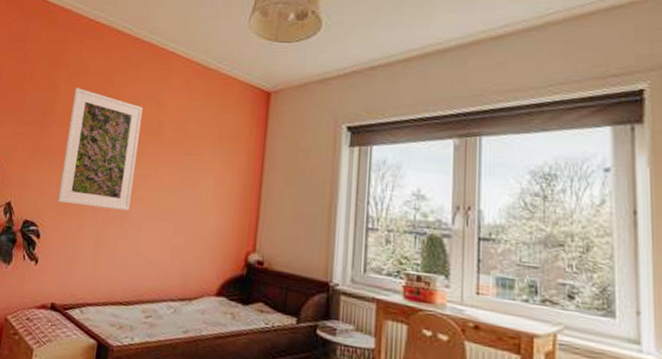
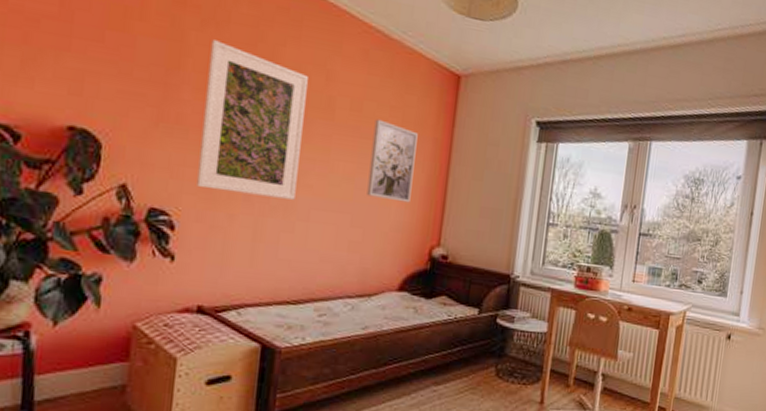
wall art: none [188,137,233,211] -> present [367,119,418,203]

